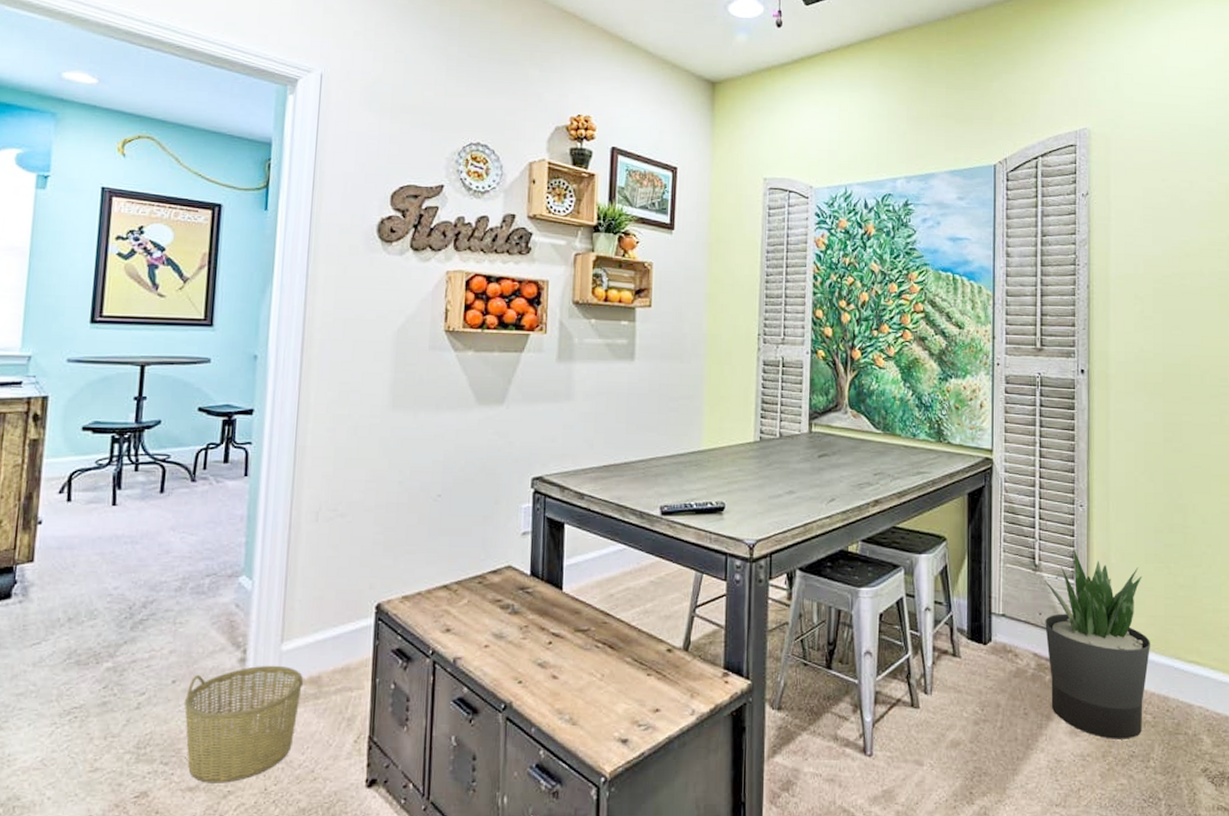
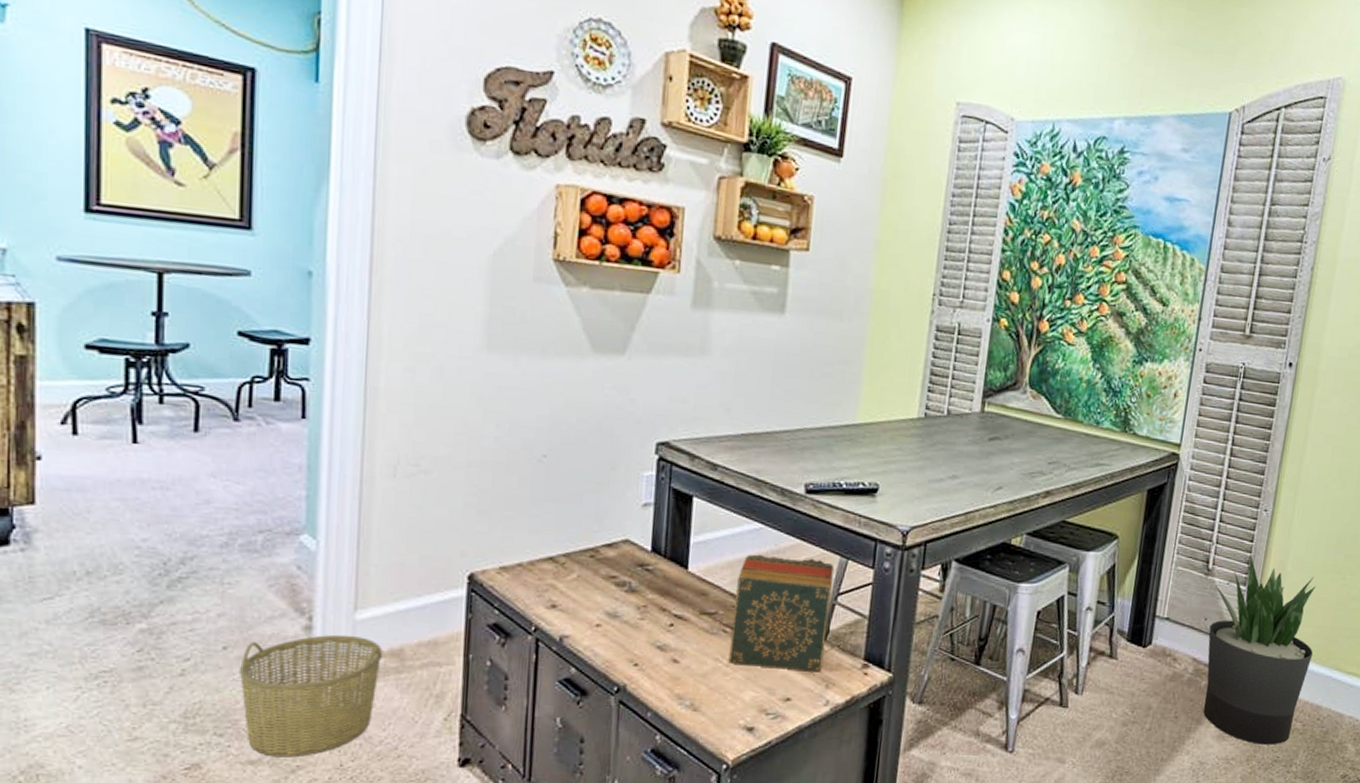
decorative box: none [602,573,691,683] -> present [728,554,834,672]

